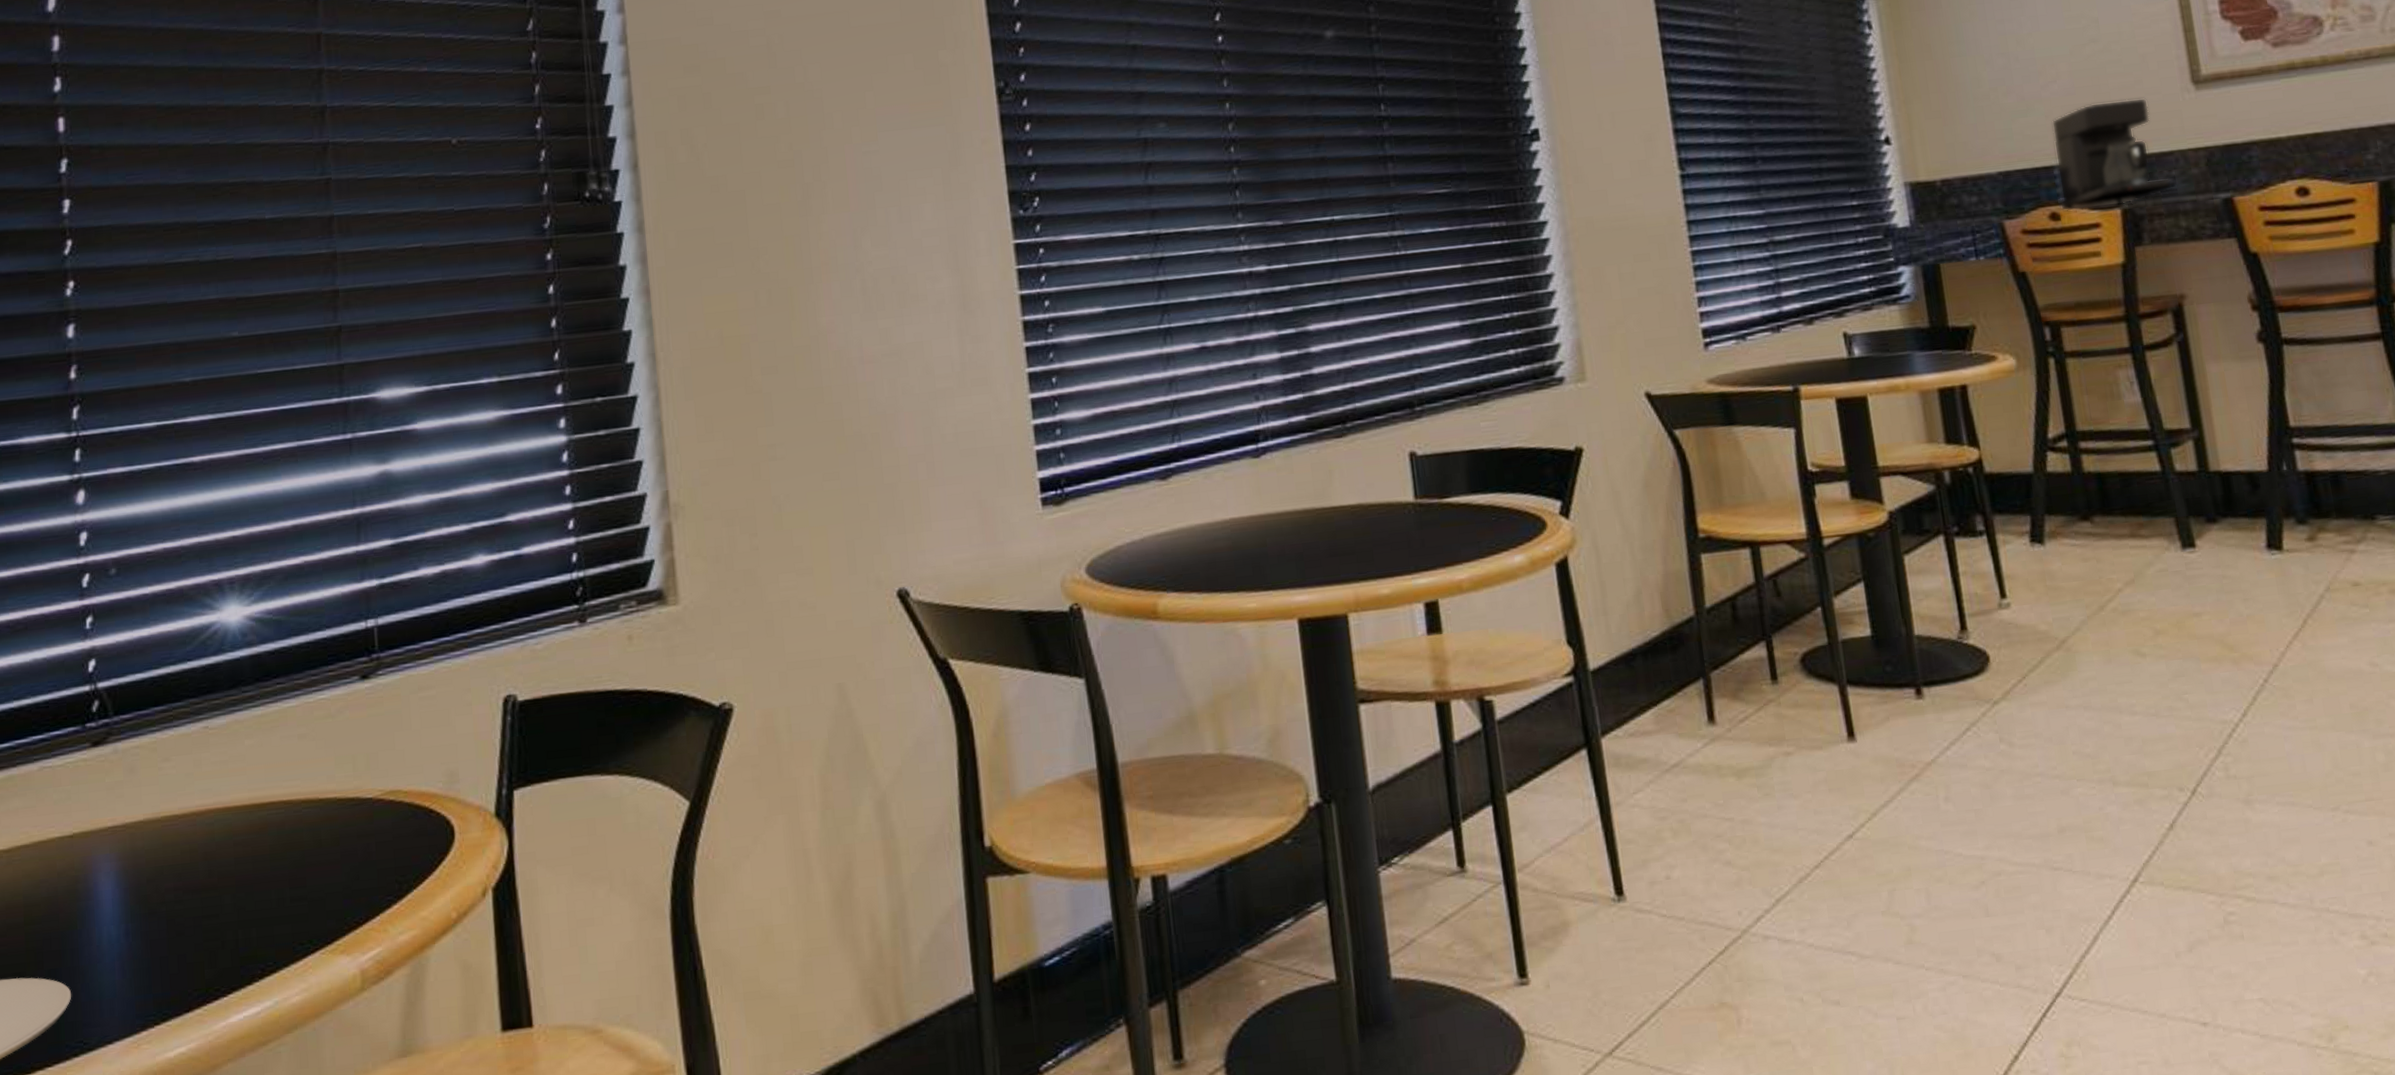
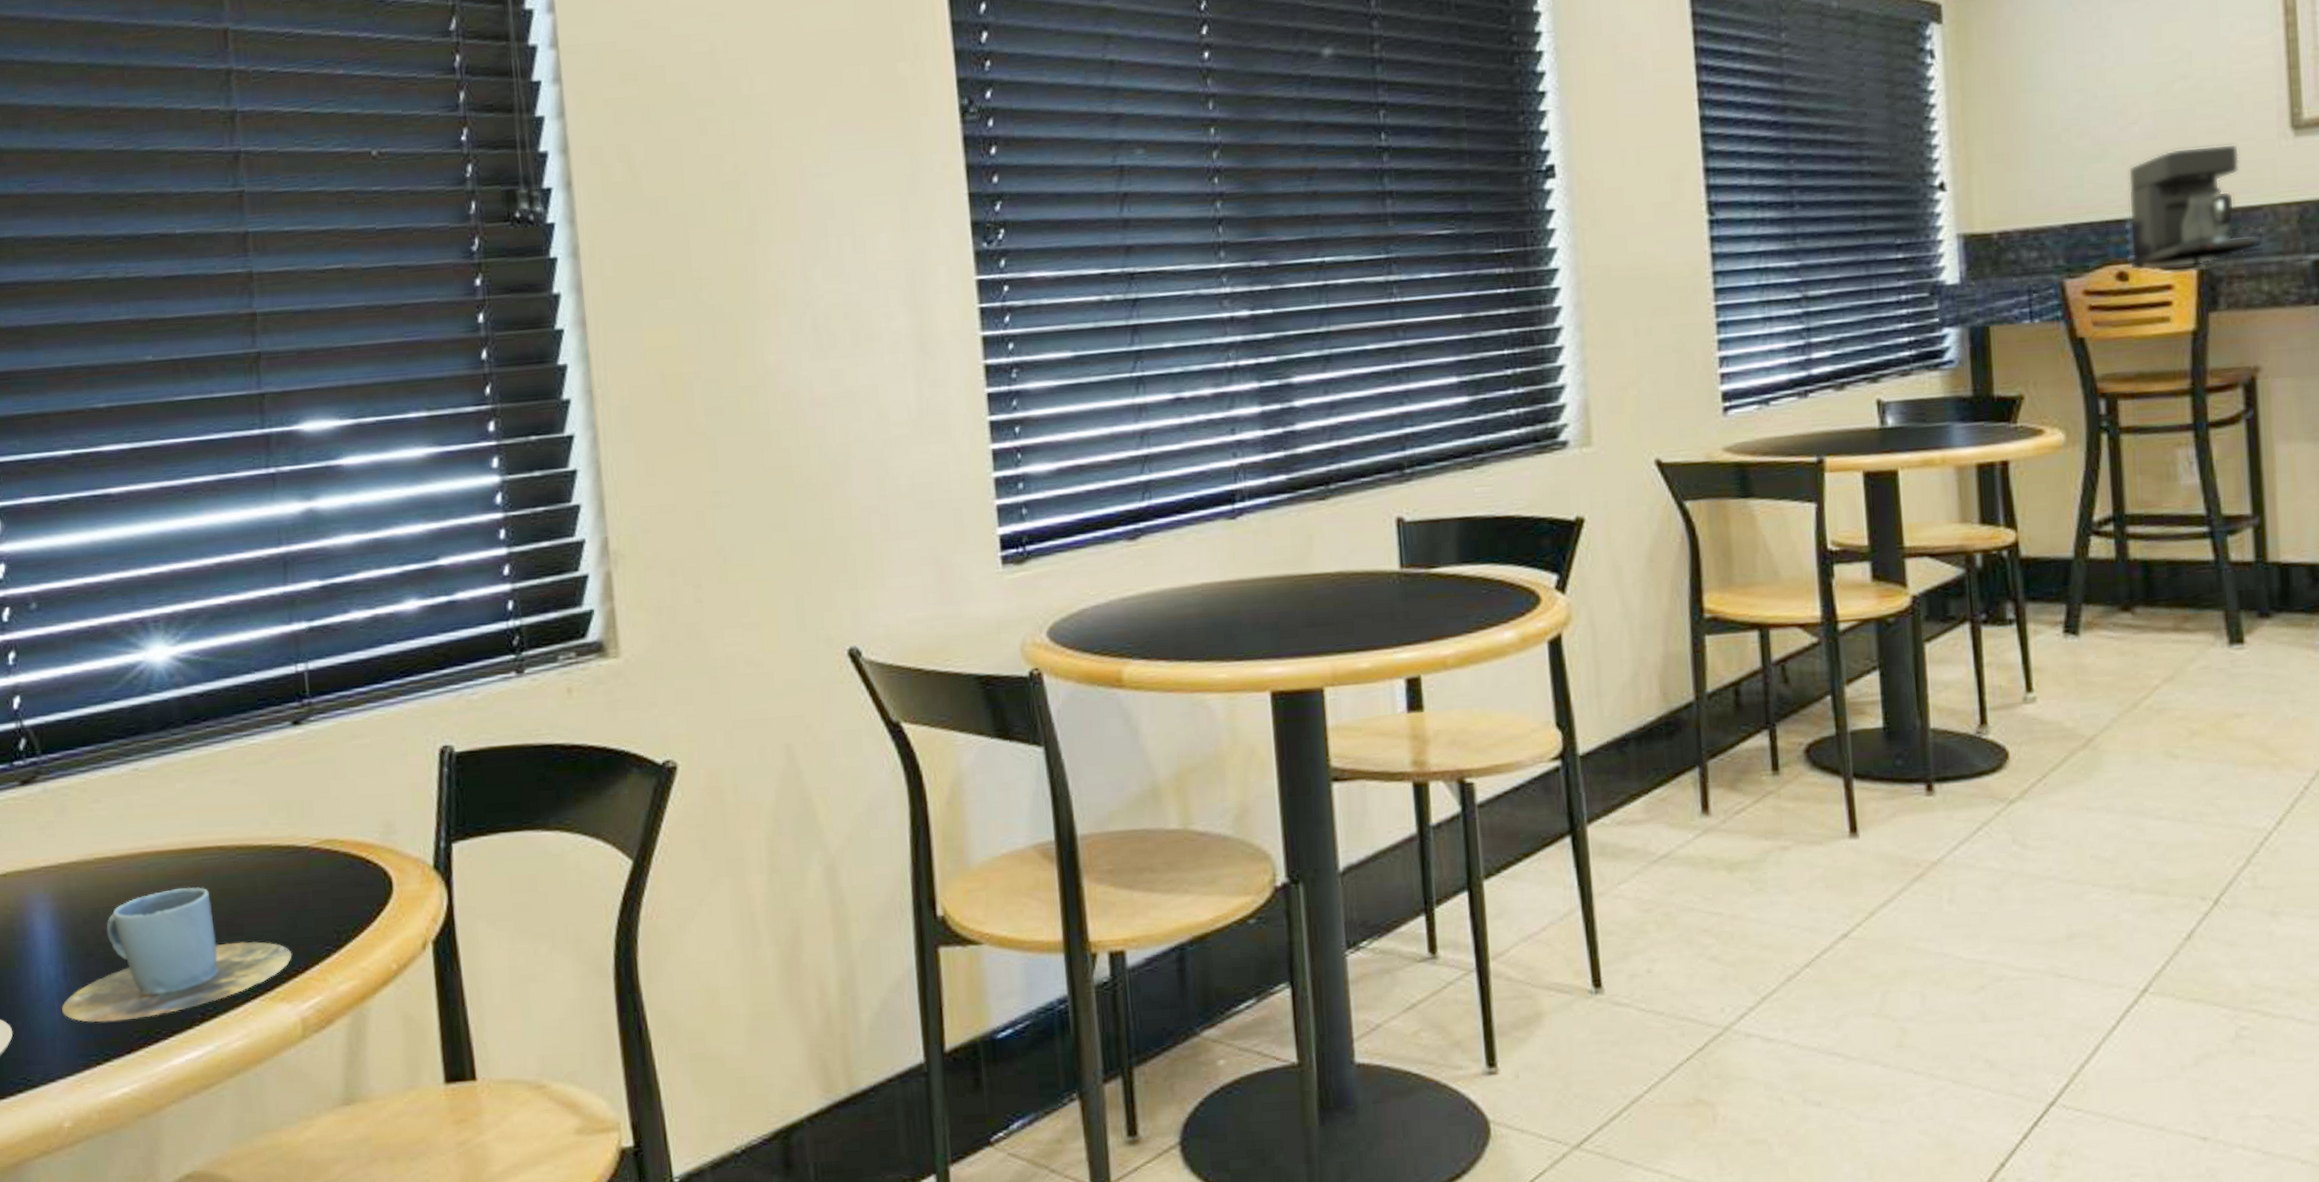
cup: none [122,842,354,982] -> present [62,887,292,1022]

